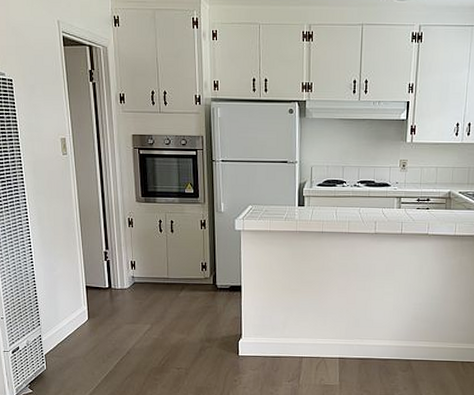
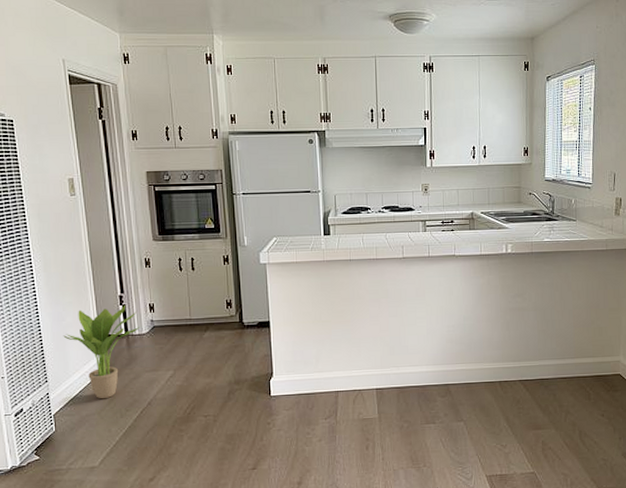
potted plant: none [54,261,121,345] -> present [63,305,139,399]

